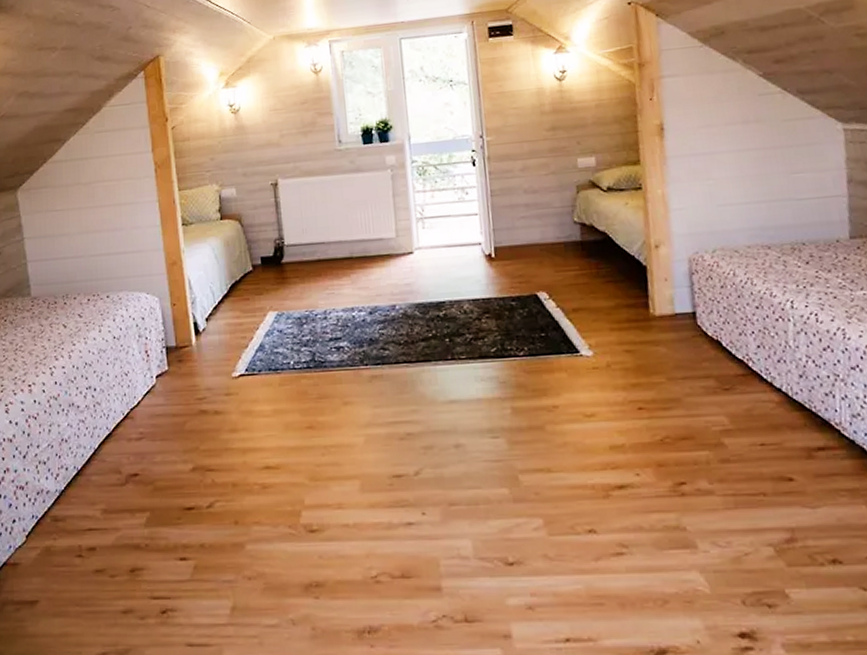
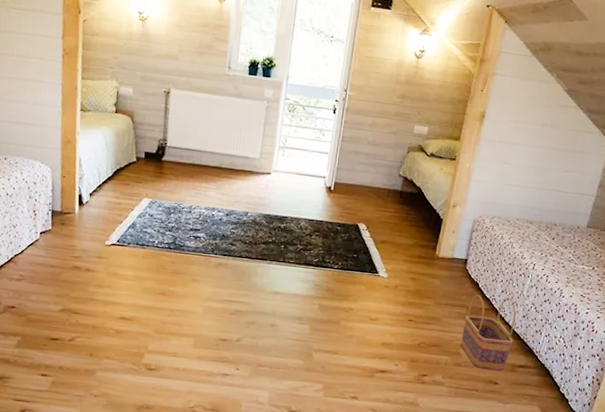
basket: none [716,353,797,461] -> present [460,294,516,371]

